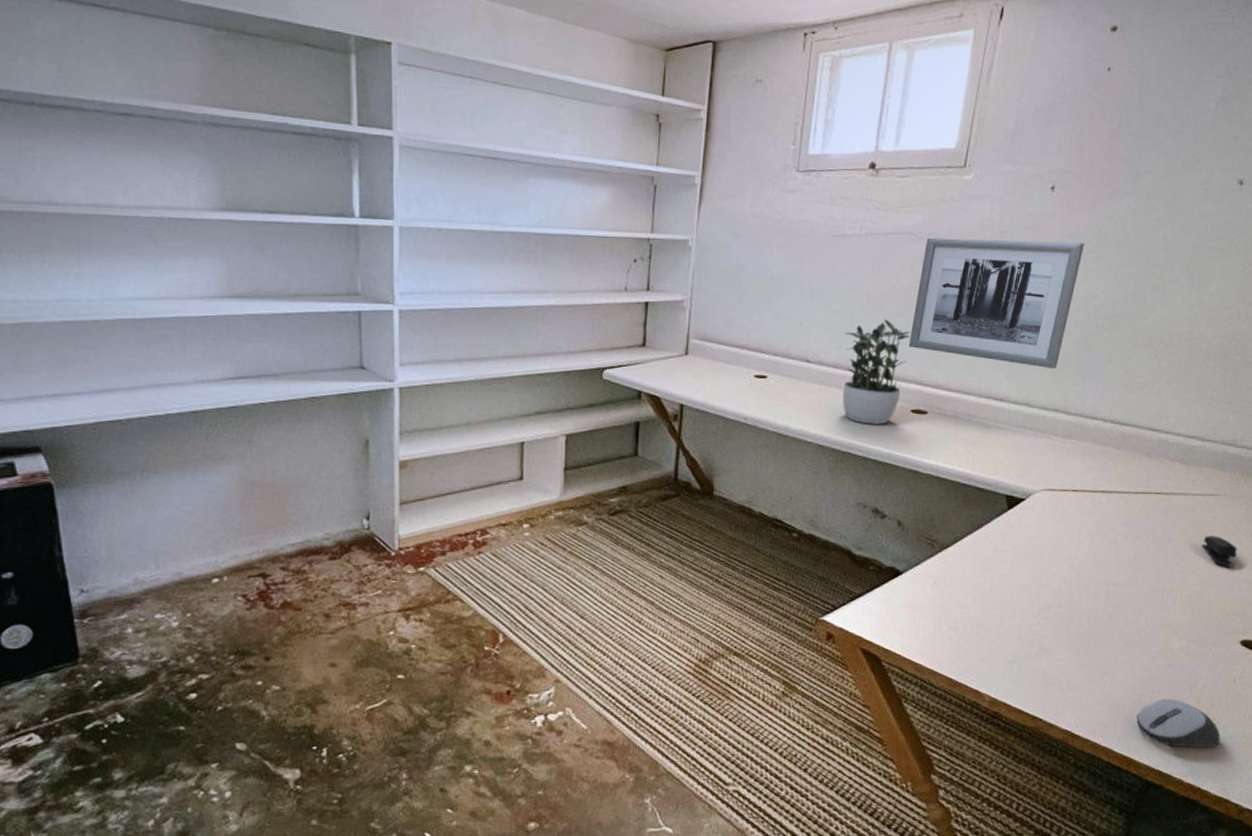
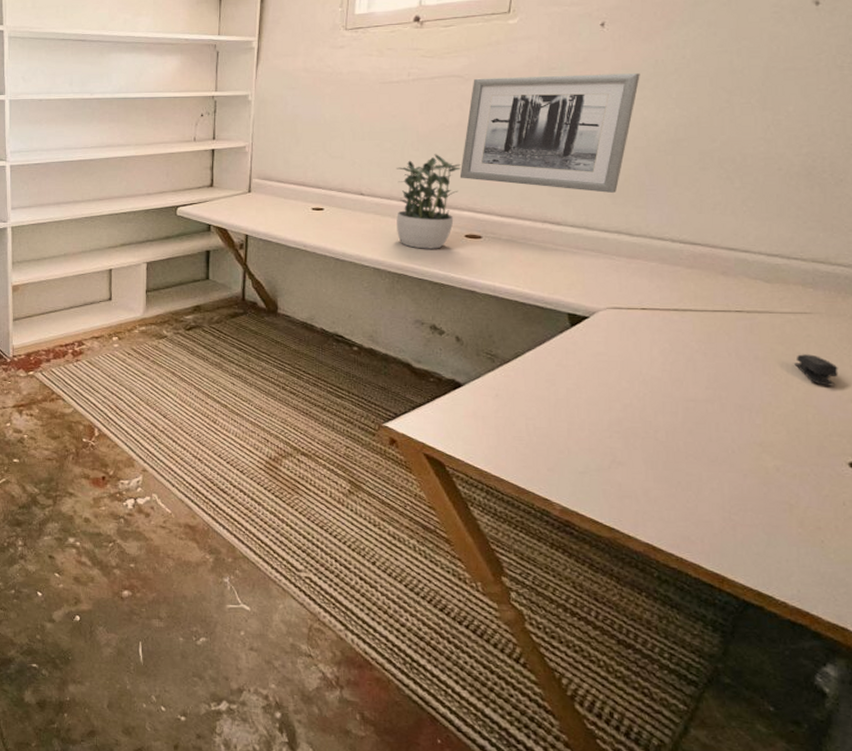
computer mouse: present [1136,698,1220,748] -> none [727,517,831,571]

